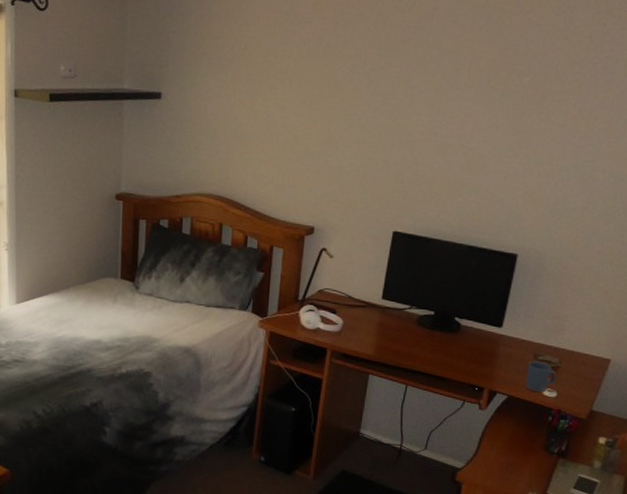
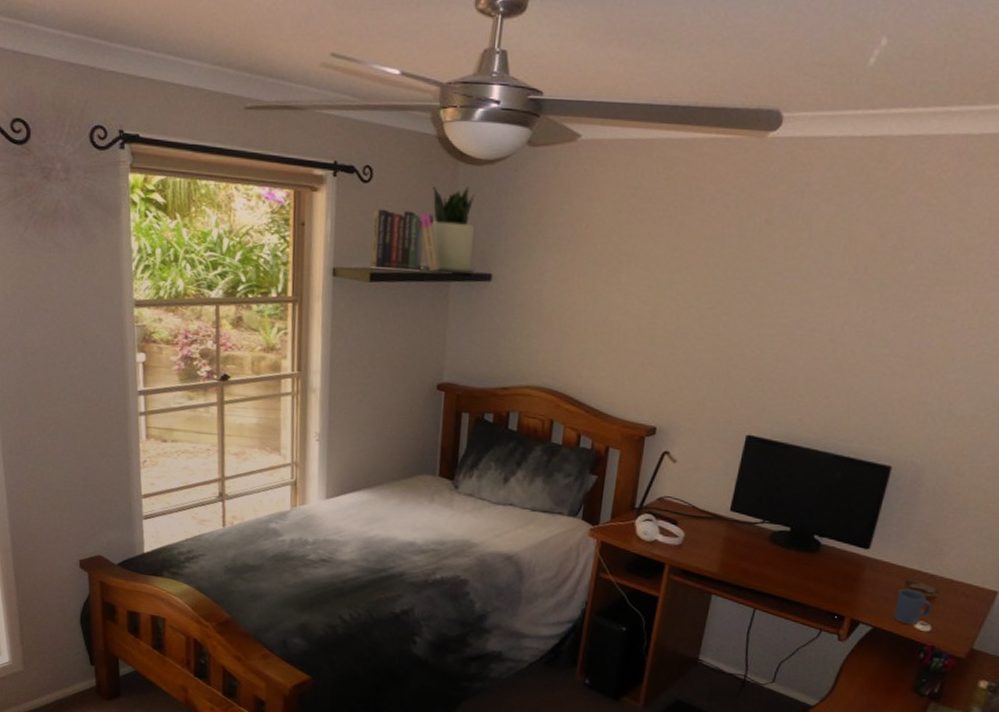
books: none [49,35,115,92] -> present [371,209,441,272]
planter: none [96,13,147,94] -> present [421,186,476,275]

